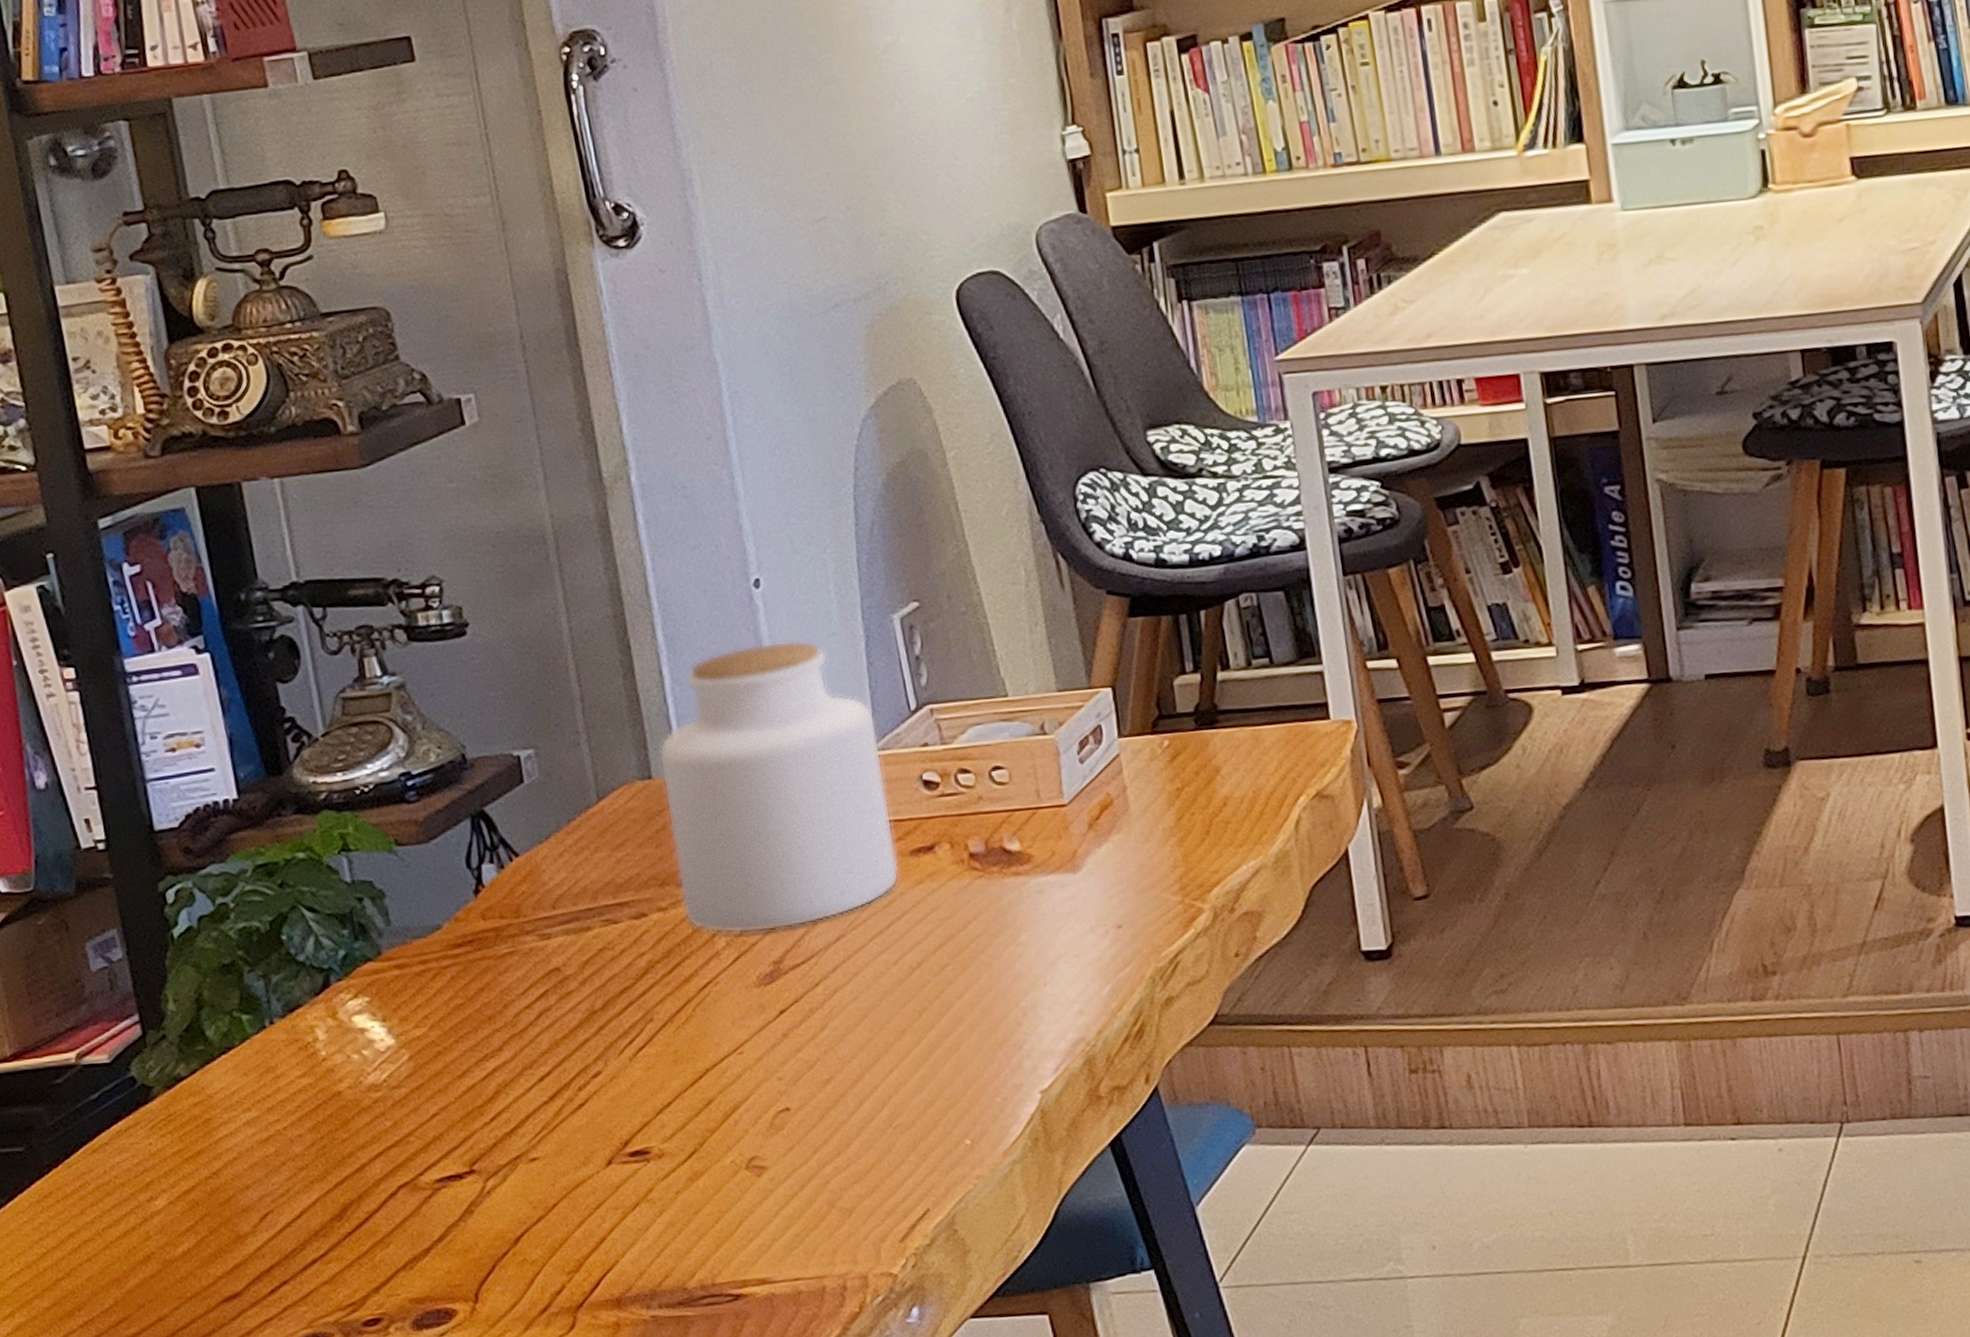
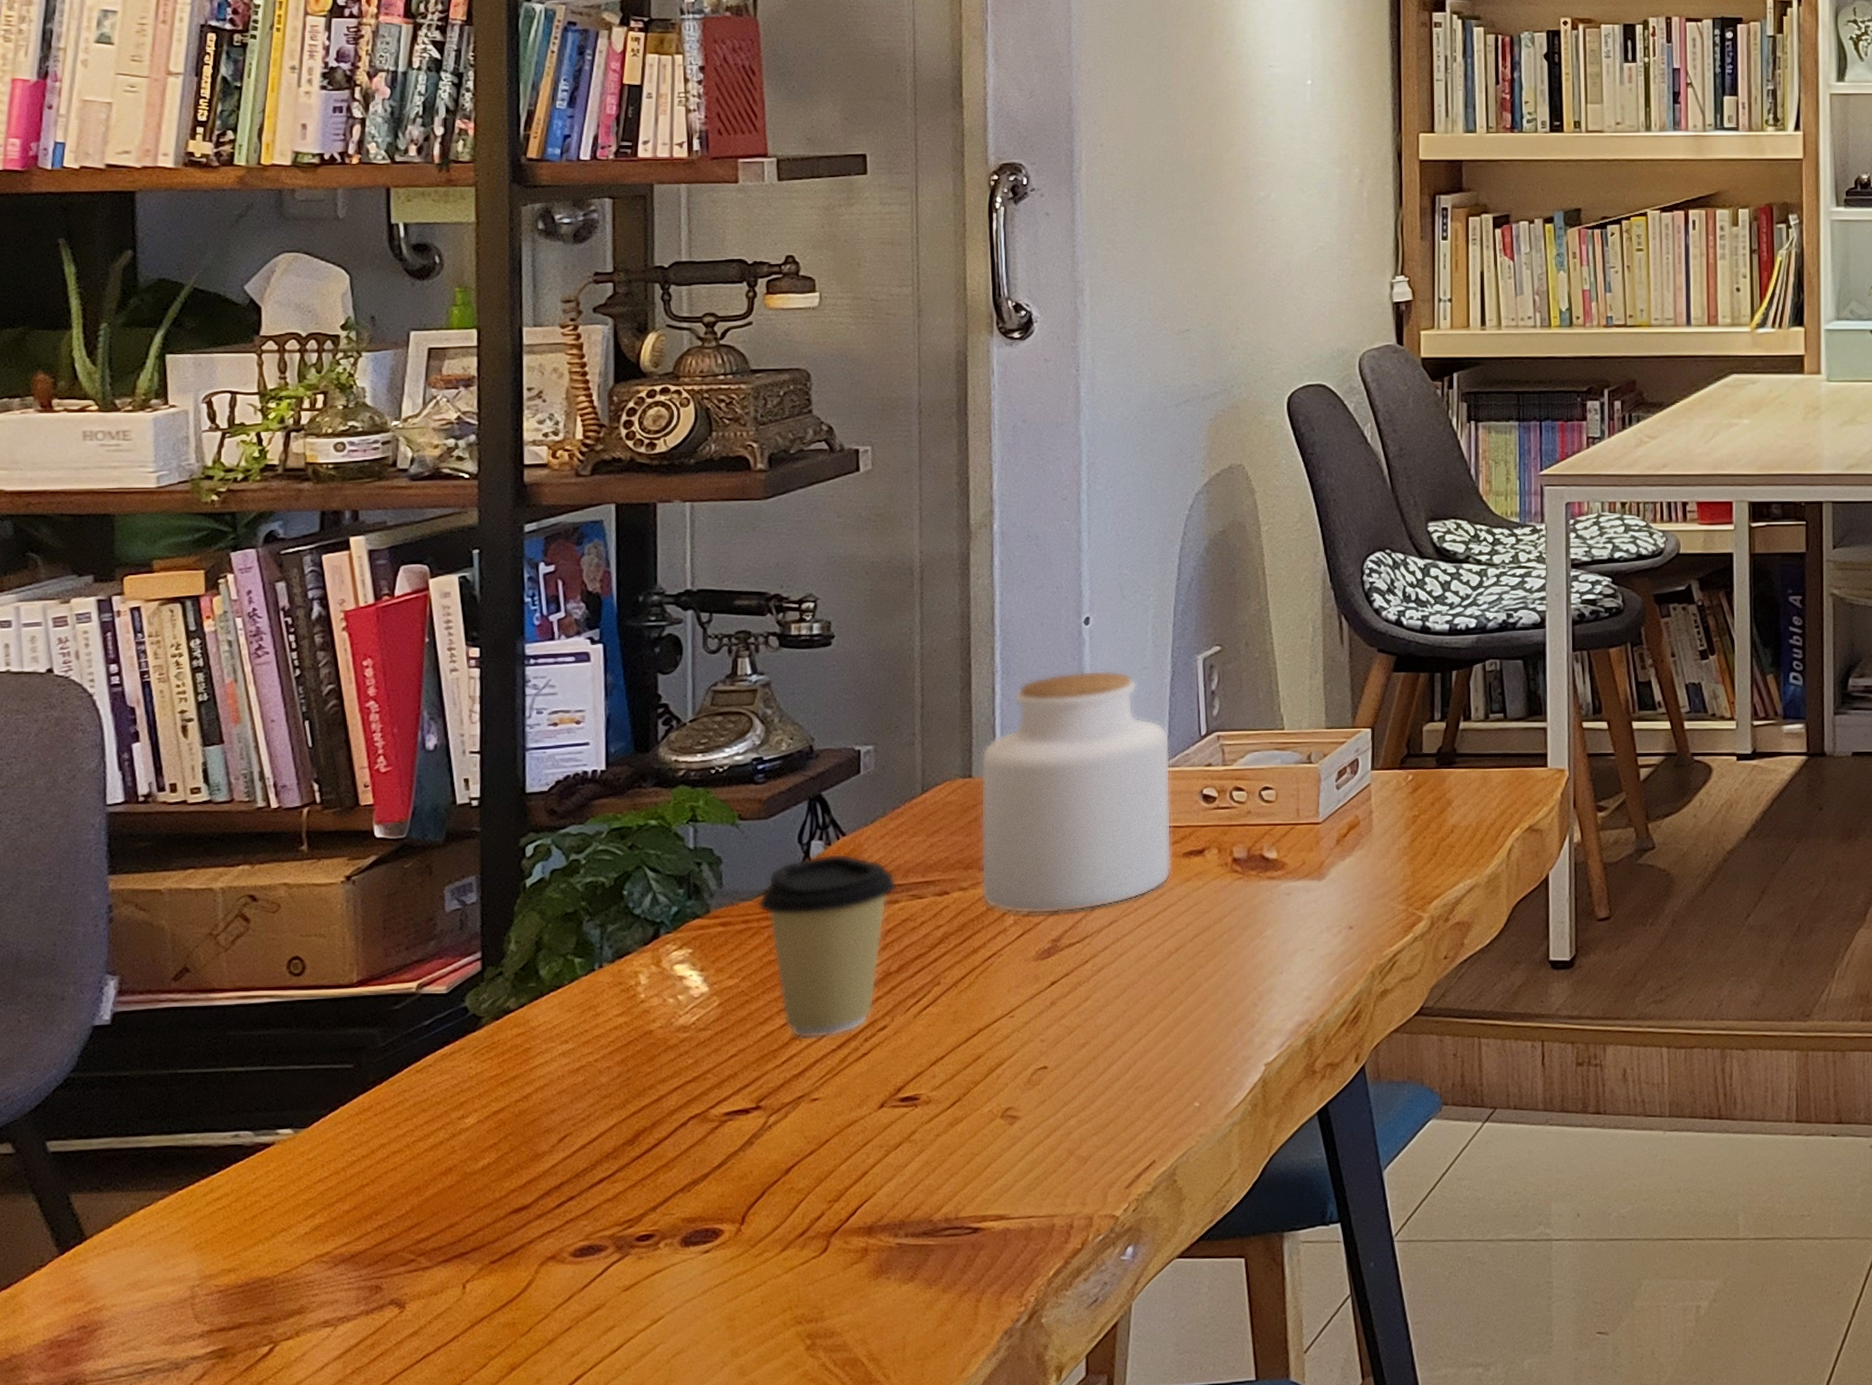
coffee cup: none [432,876,588,1092] -> present [757,853,898,1039]

